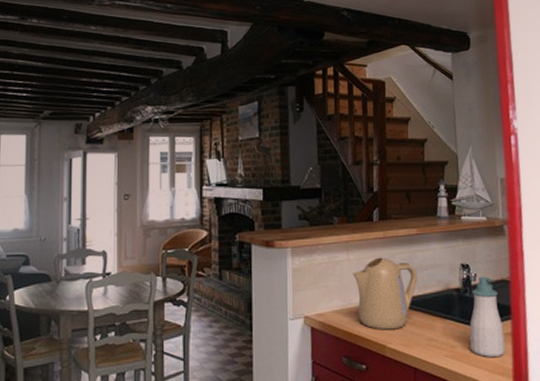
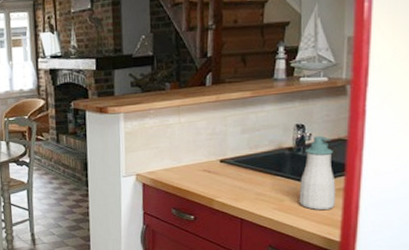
kettle: present [352,257,418,330] -> none [183,119,249,186]

